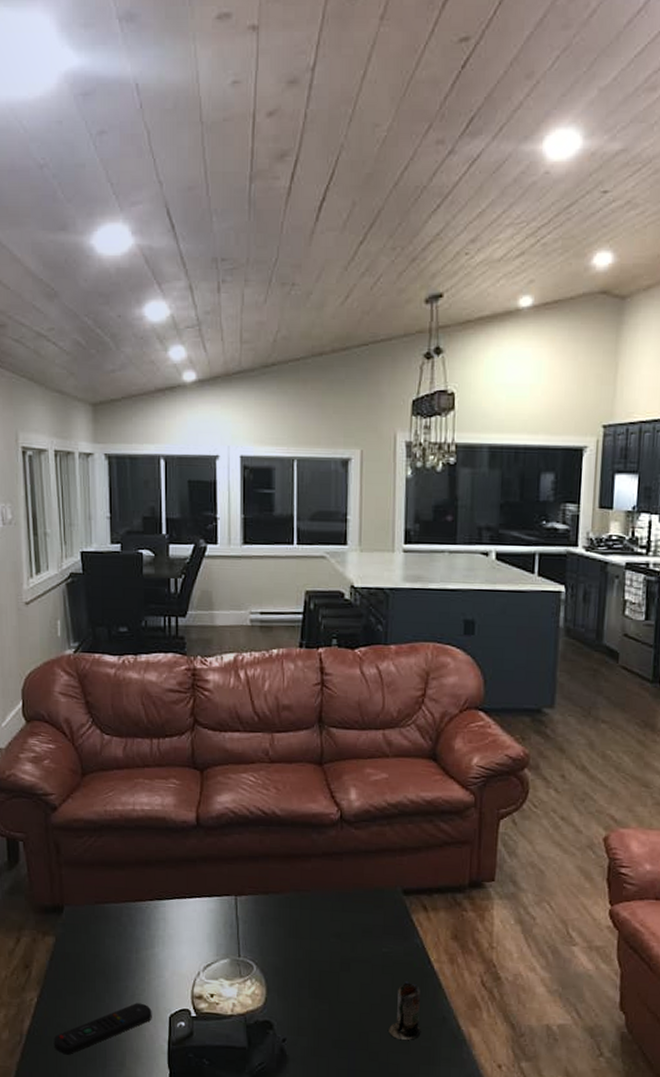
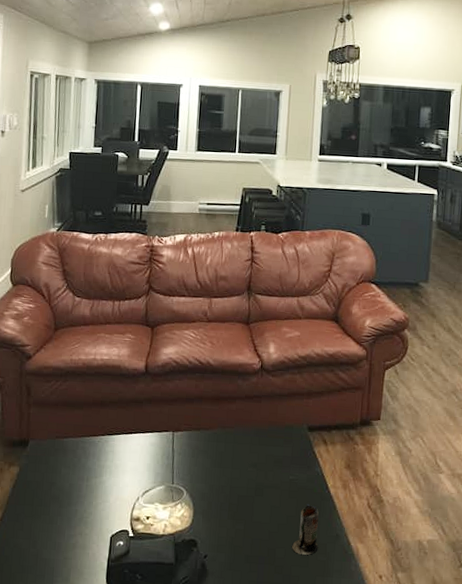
remote control: present [54,1003,152,1055] -> none [9,525,96,572]

